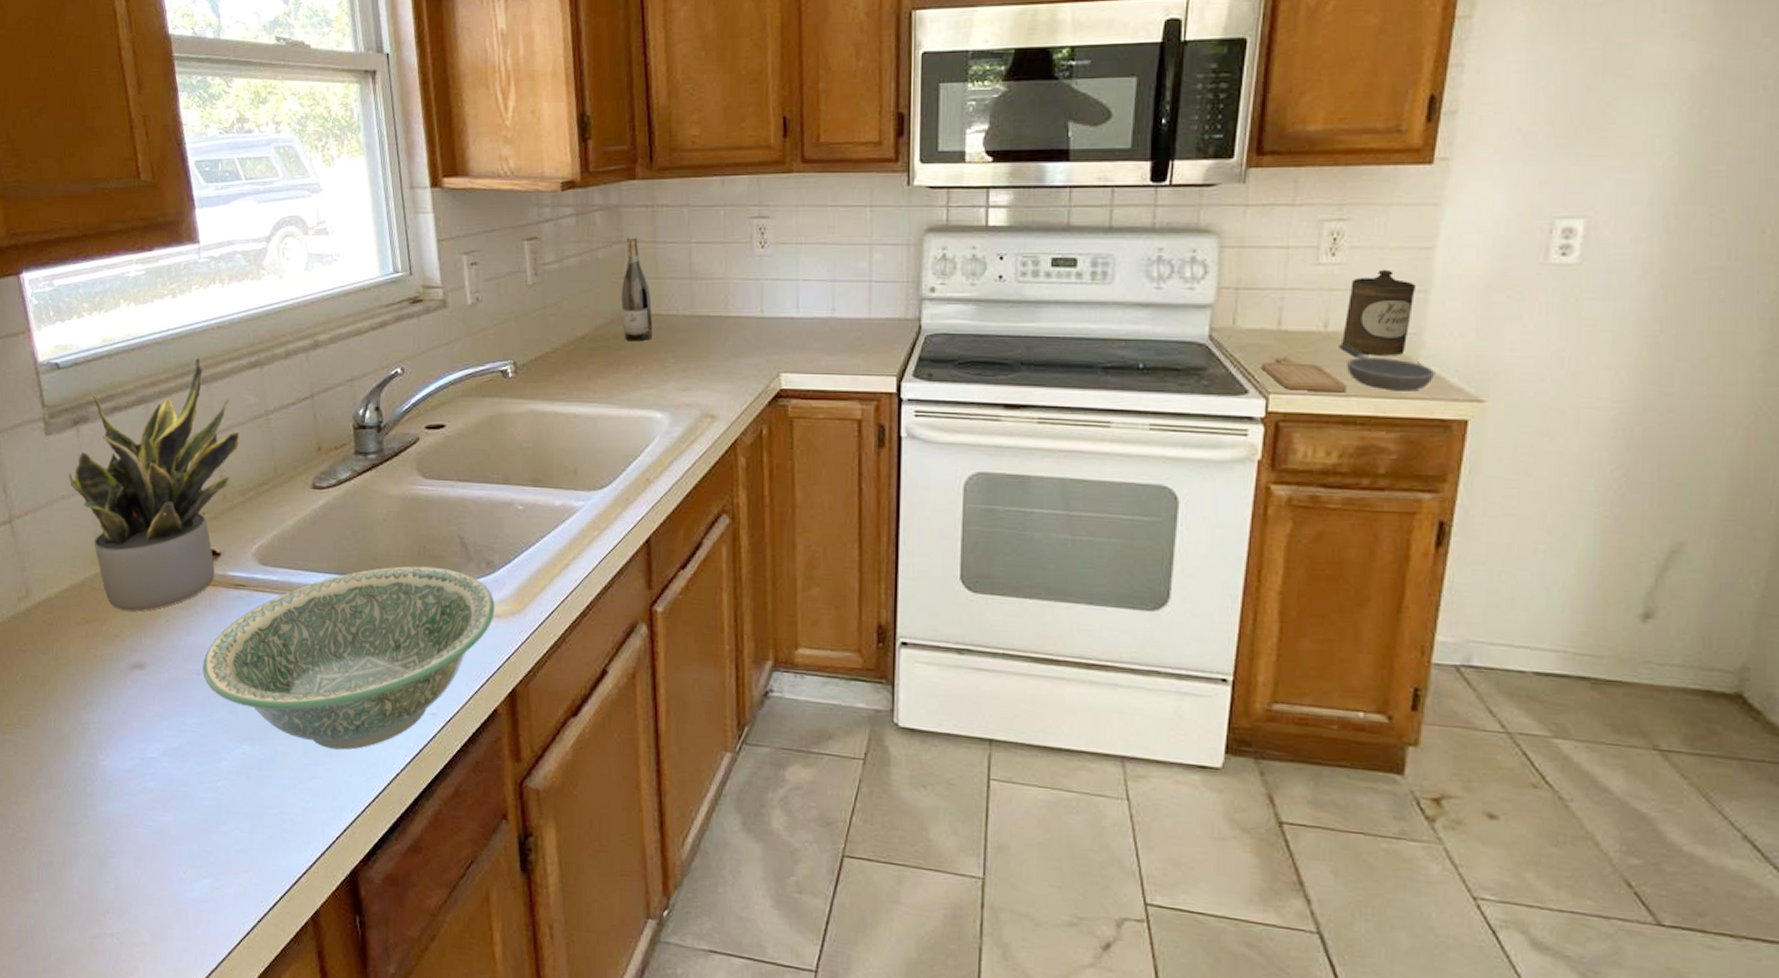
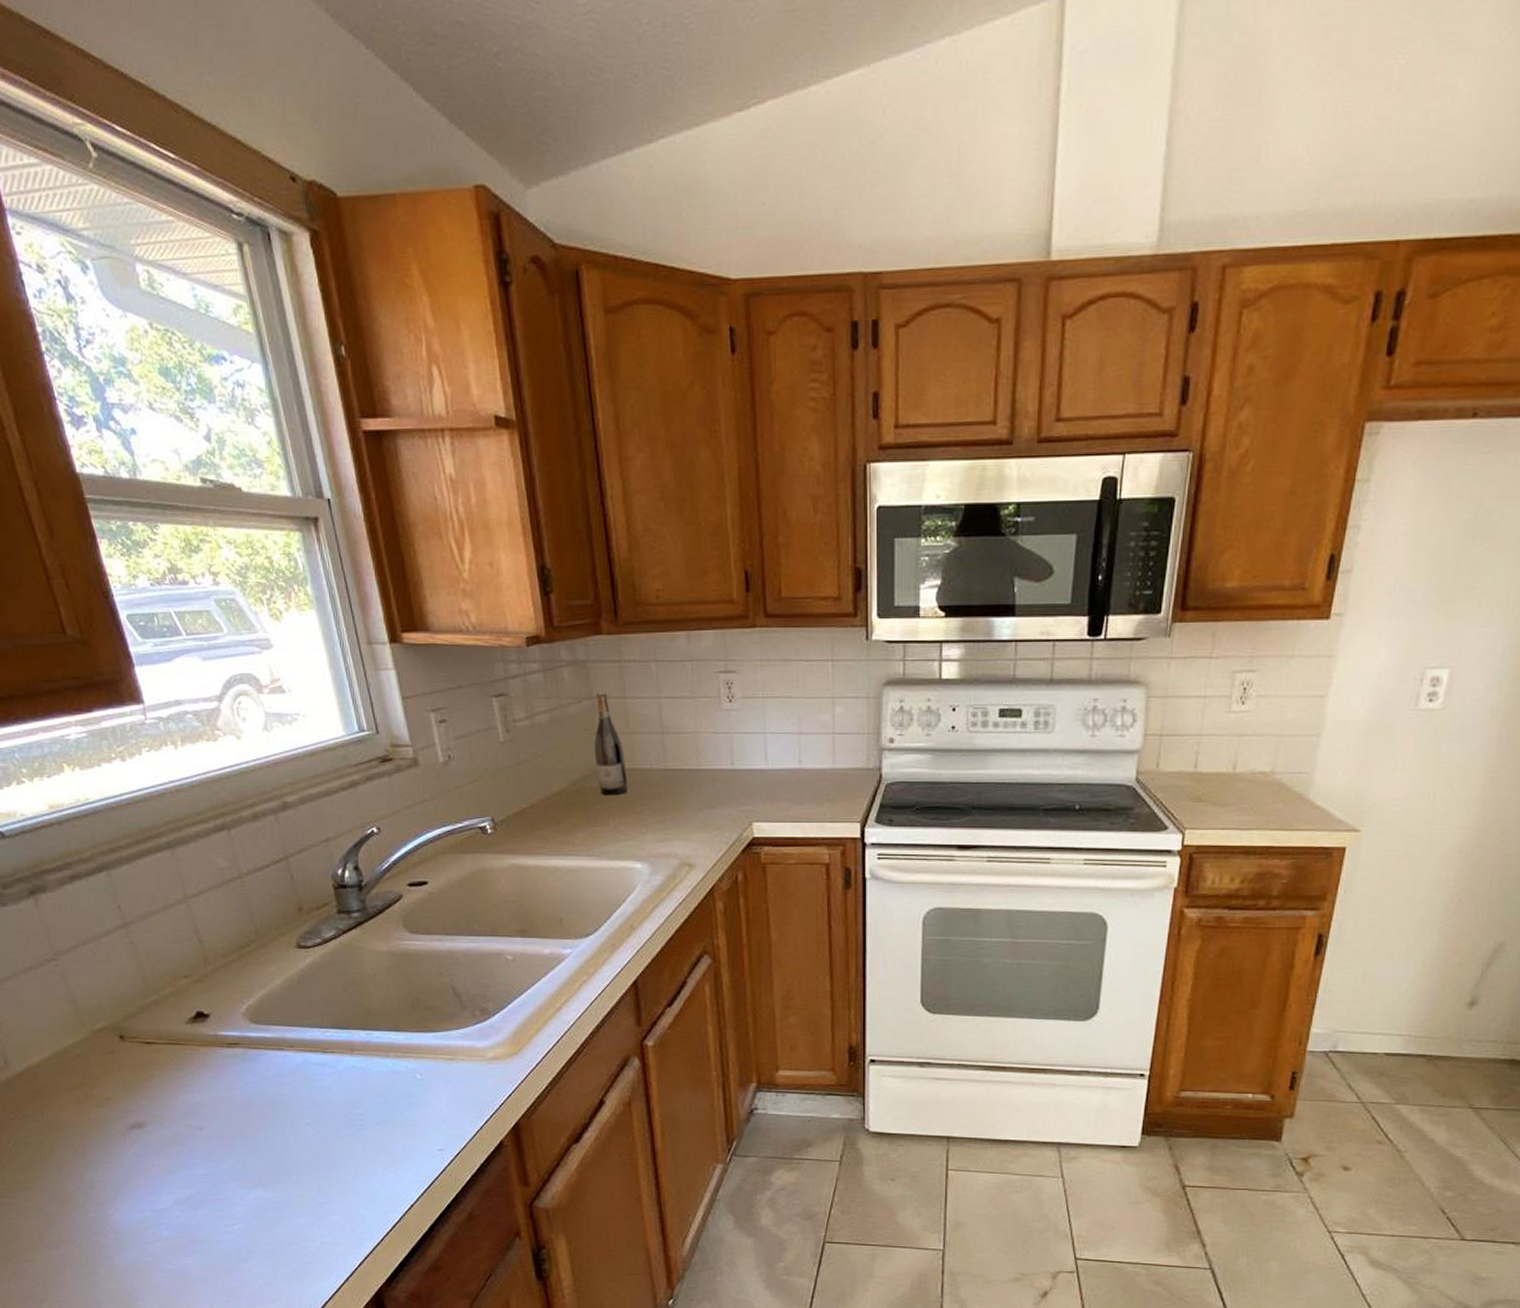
potted plant: present [69,358,240,611] -> none [33,822,215,1075]
bowl: present [203,565,495,750] -> none [204,1016,493,1188]
chopping board: present [1261,357,1347,391] -> none [1179,797,1250,826]
frying pan: present [1339,344,1436,391] -> none [1244,784,1322,824]
canister: present [1342,269,1415,356] -> none [1247,716,1310,794]

